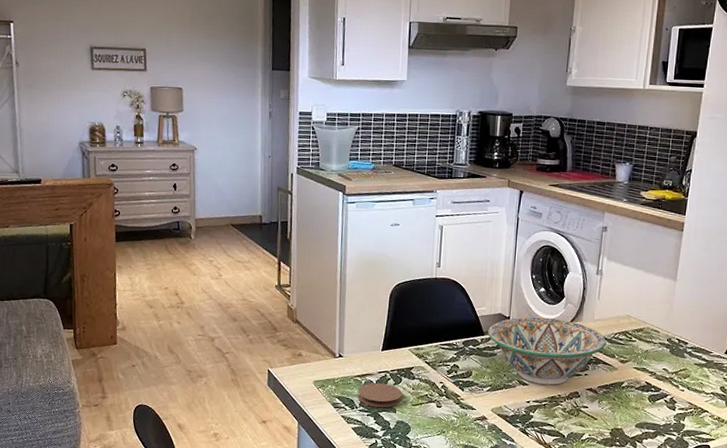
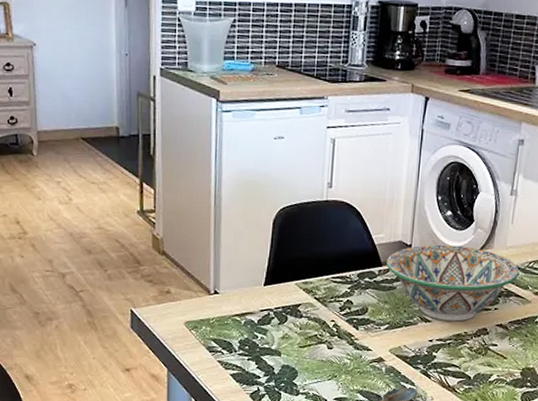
coaster: present [357,383,403,408] -> none [236,323,289,351]

